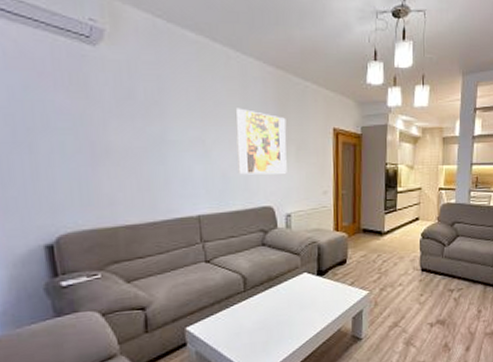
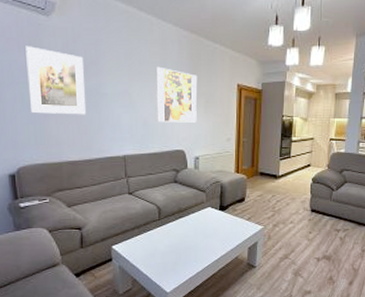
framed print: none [65,82,149,168] -> present [25,46,87,115]

